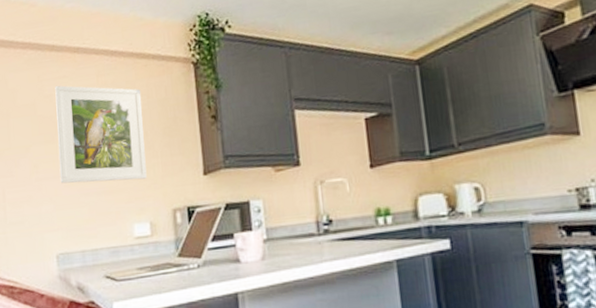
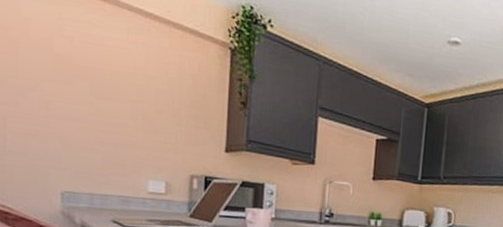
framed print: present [55,85,147,184] -> none [73,28,174,142]

